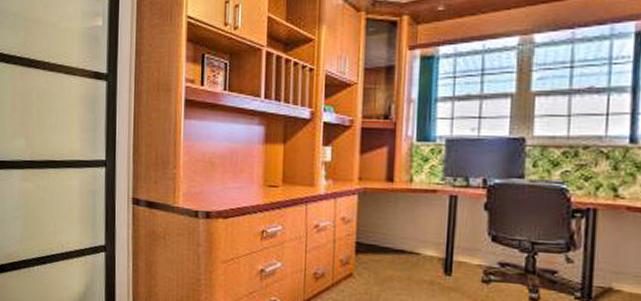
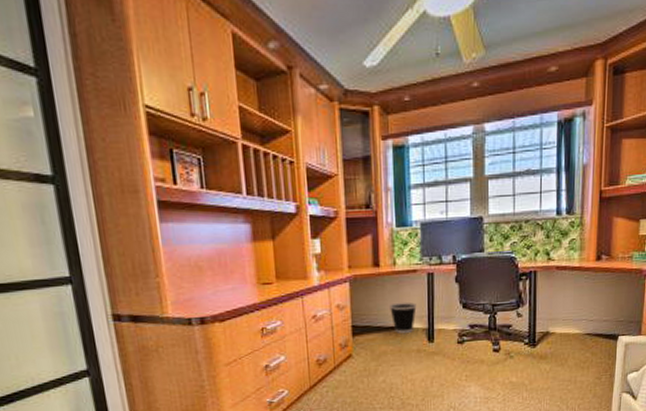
wastebasket: none [401,223,434,260] -> present [390,302,417,333]

